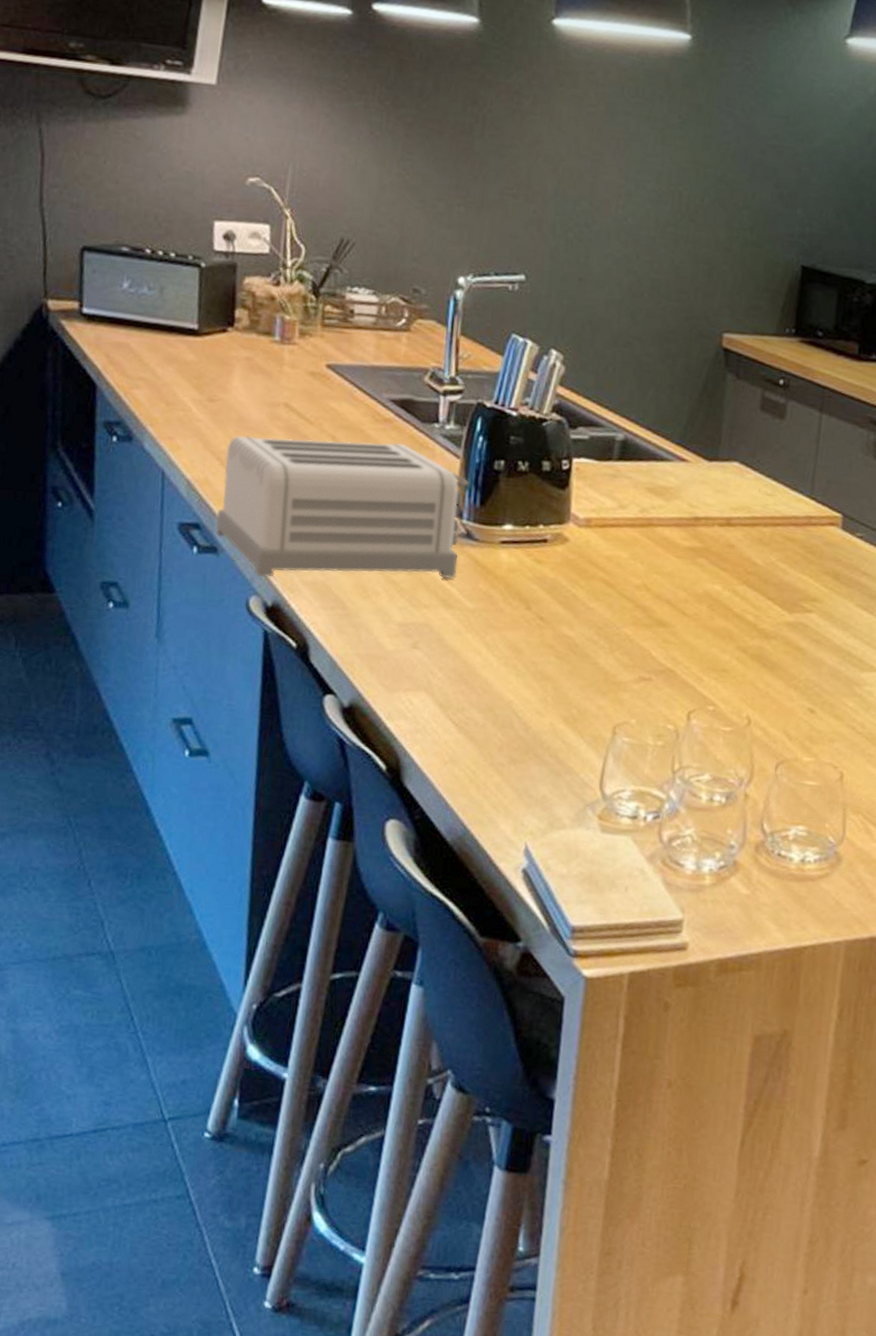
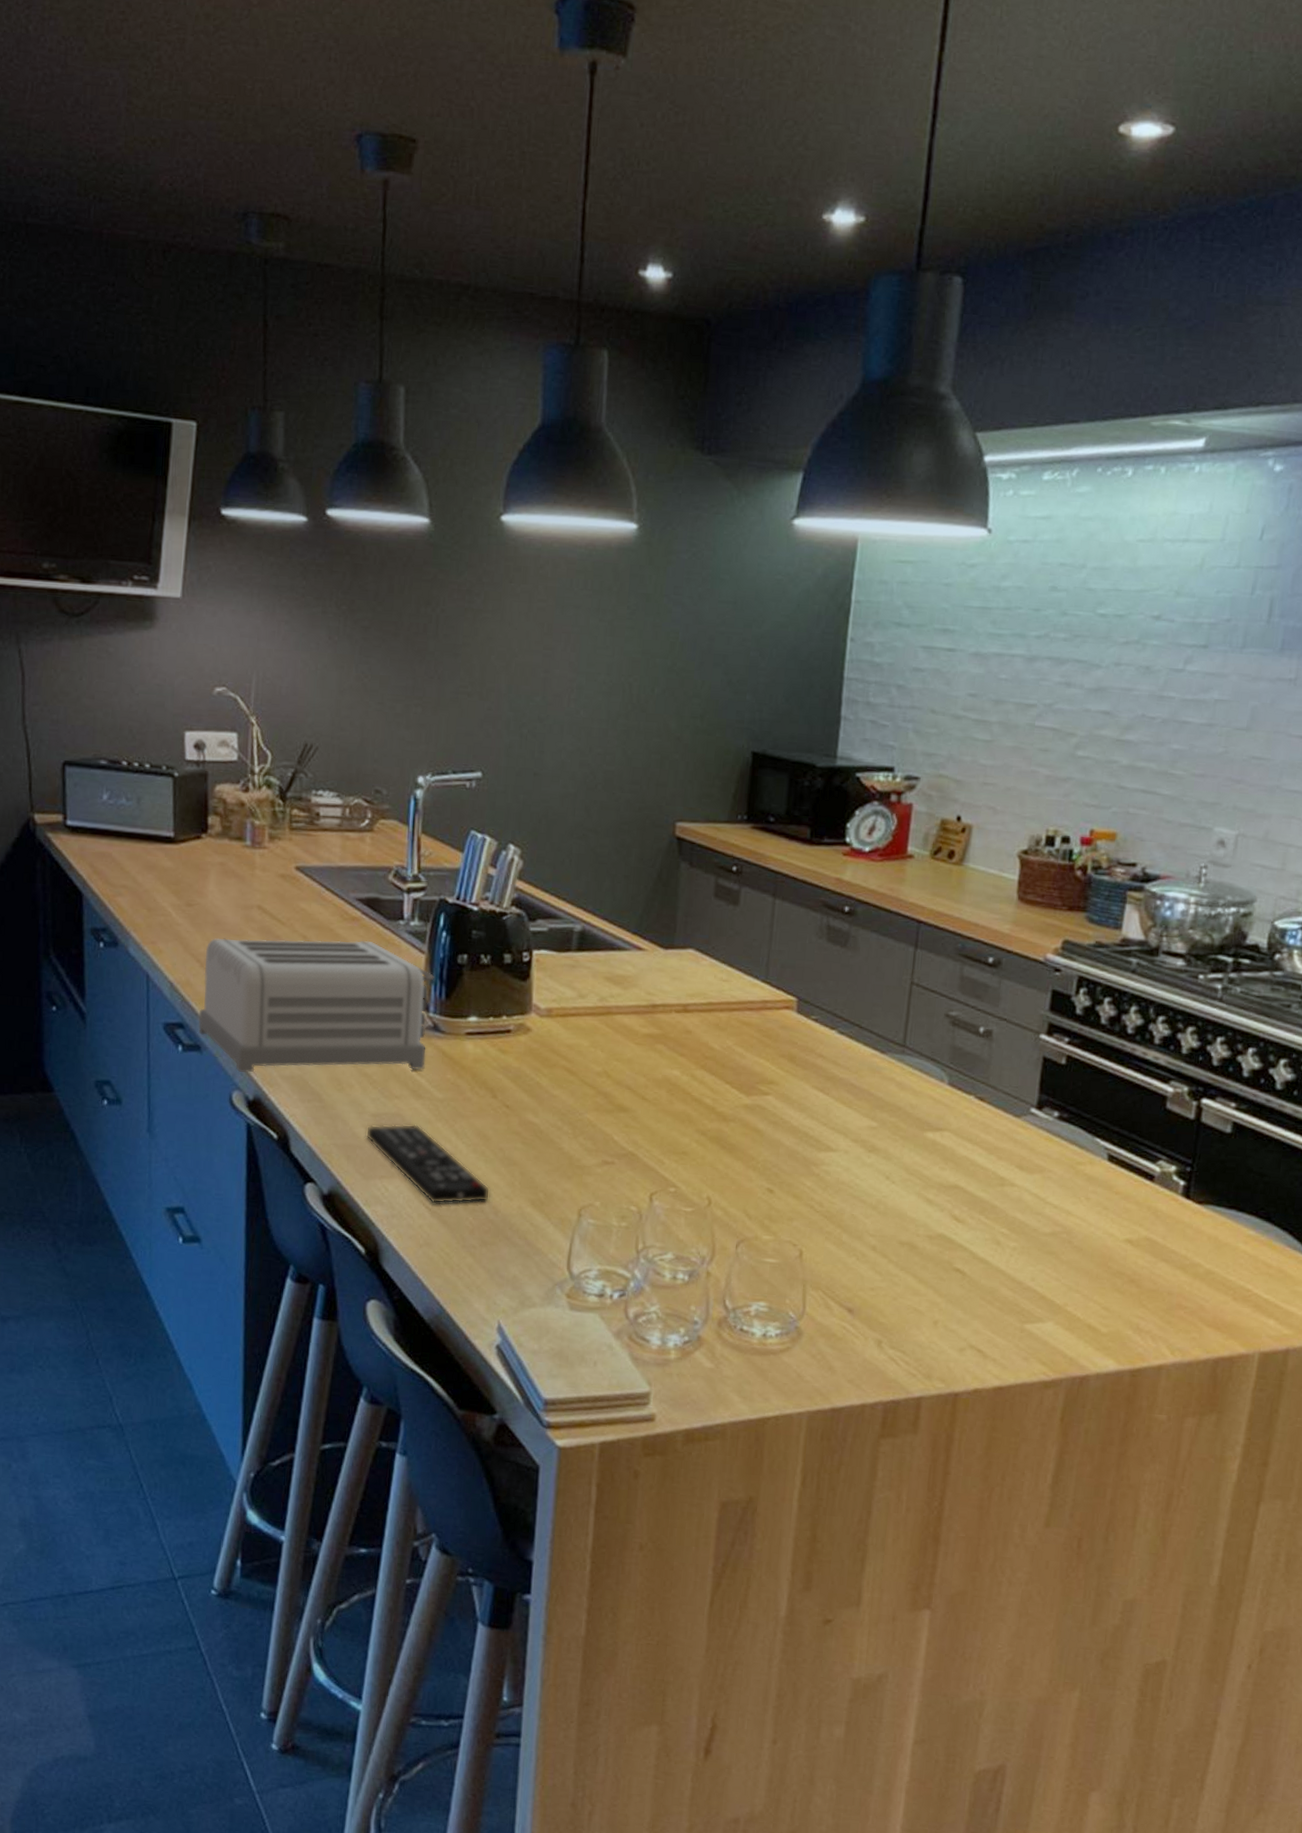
remote control: none [390,634,521,720] -> present [365,1124,491,1204]

